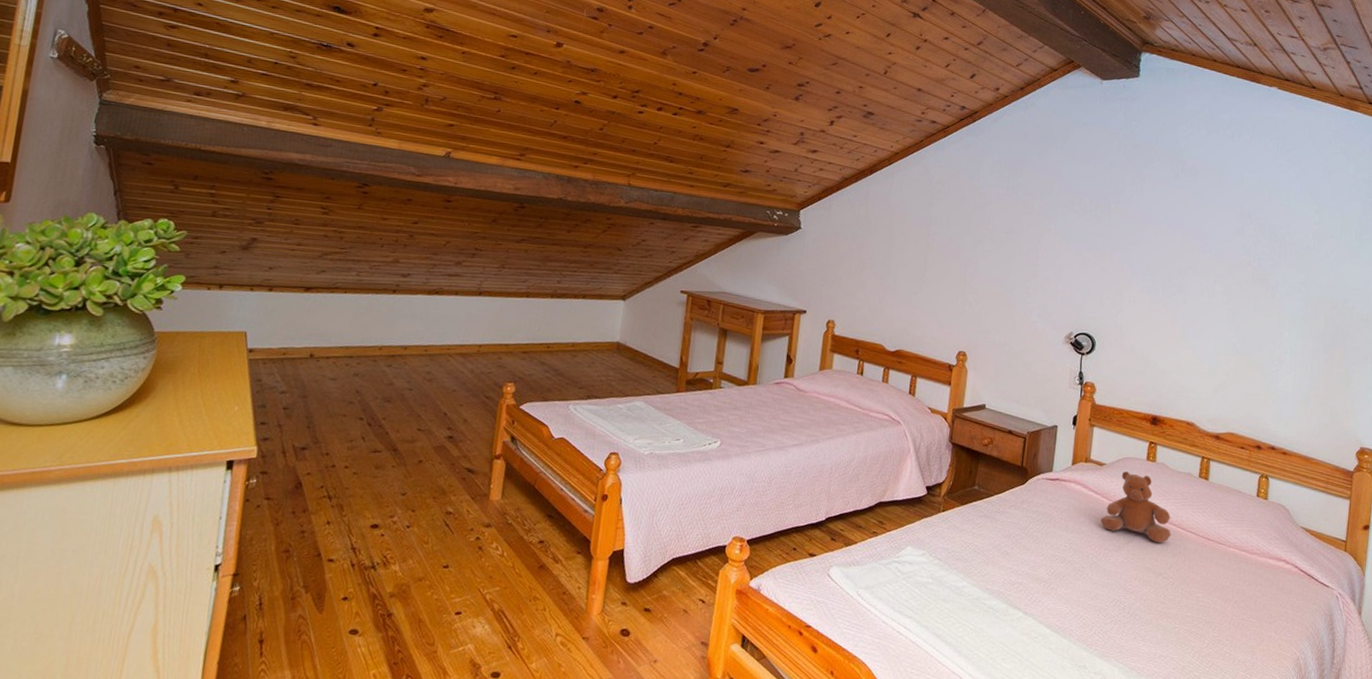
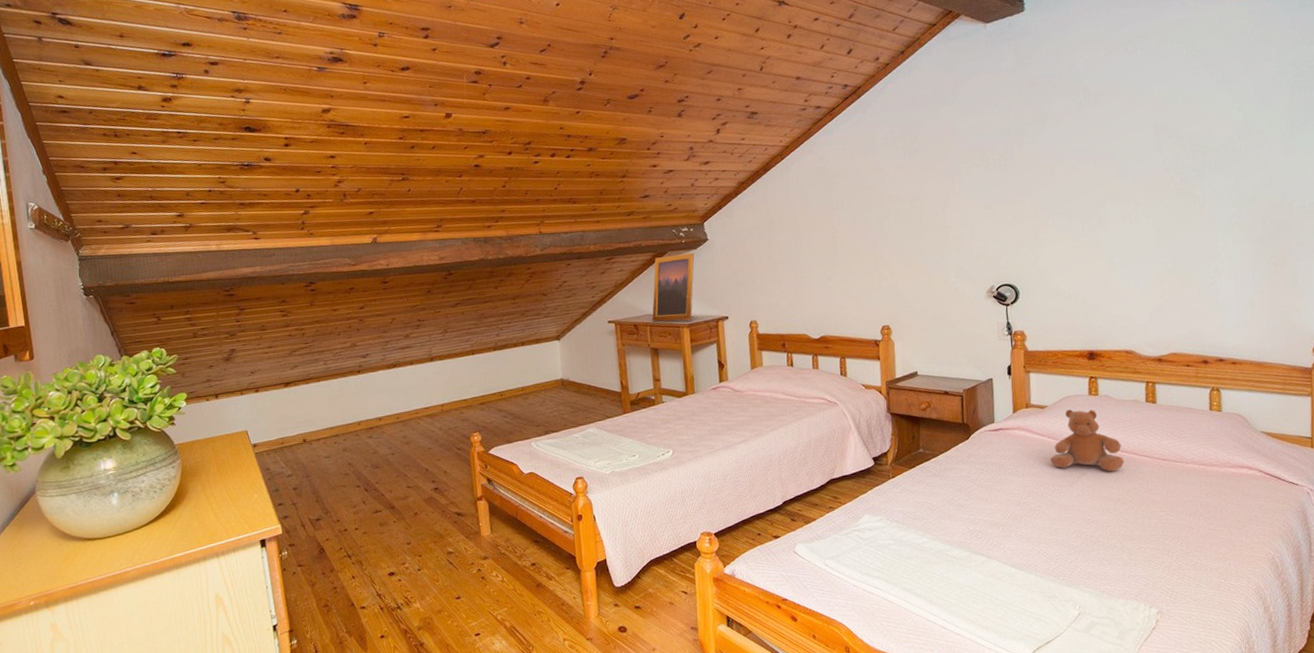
picture frame: none [726,235,784,307] -> present [652,252,695,322]

